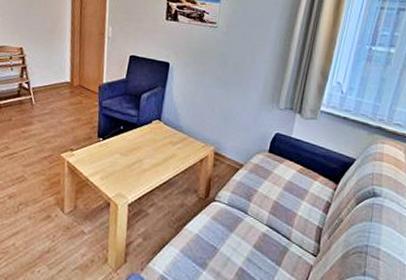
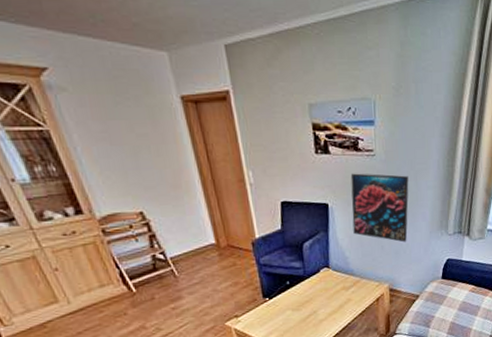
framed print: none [188,40,246,109] -> present [350,173,409,243]

